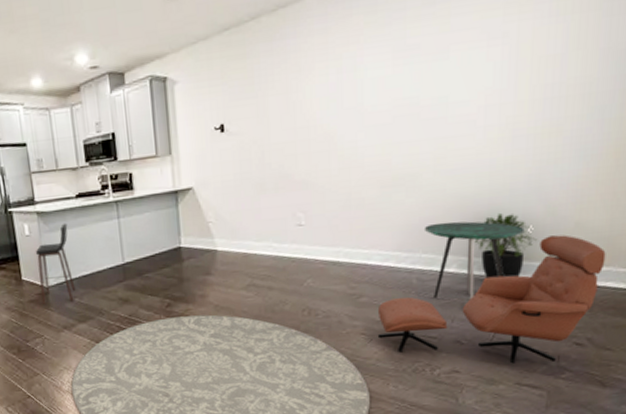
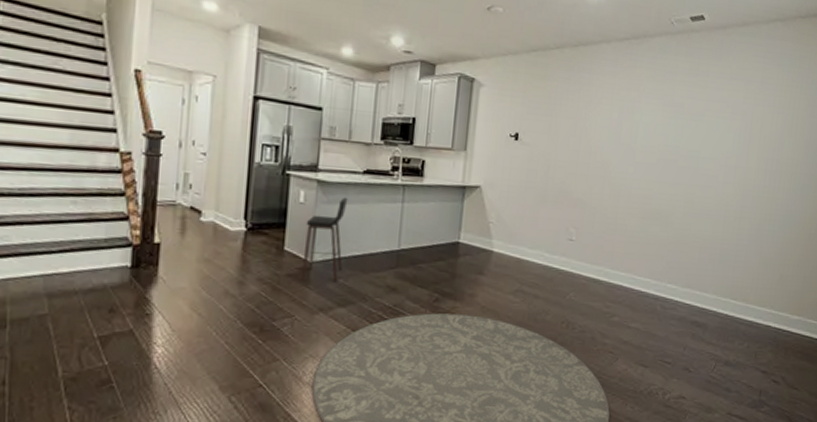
armchair: present [377,234,606,364] -> none [622,283,799,395]
side table: present [423,221,526,299] -> none [670,258,746,330]
potted plant: present [474,213,538,278] -> none [707,258,754,316]

